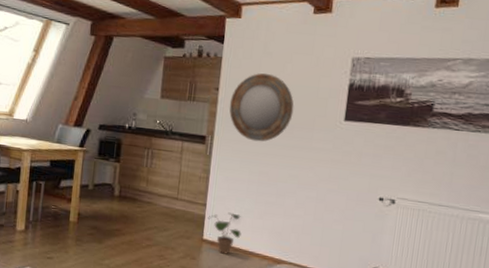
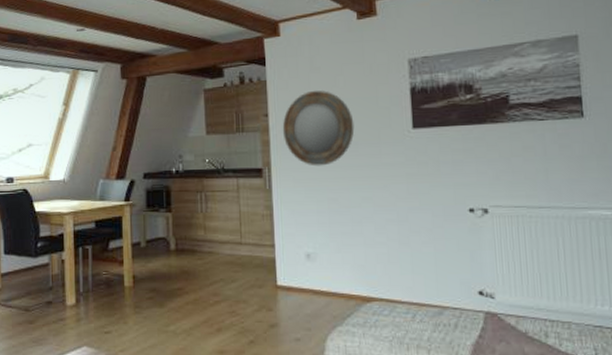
potted plant: present [207,212,242,254] -> none [278,250,320,300]

